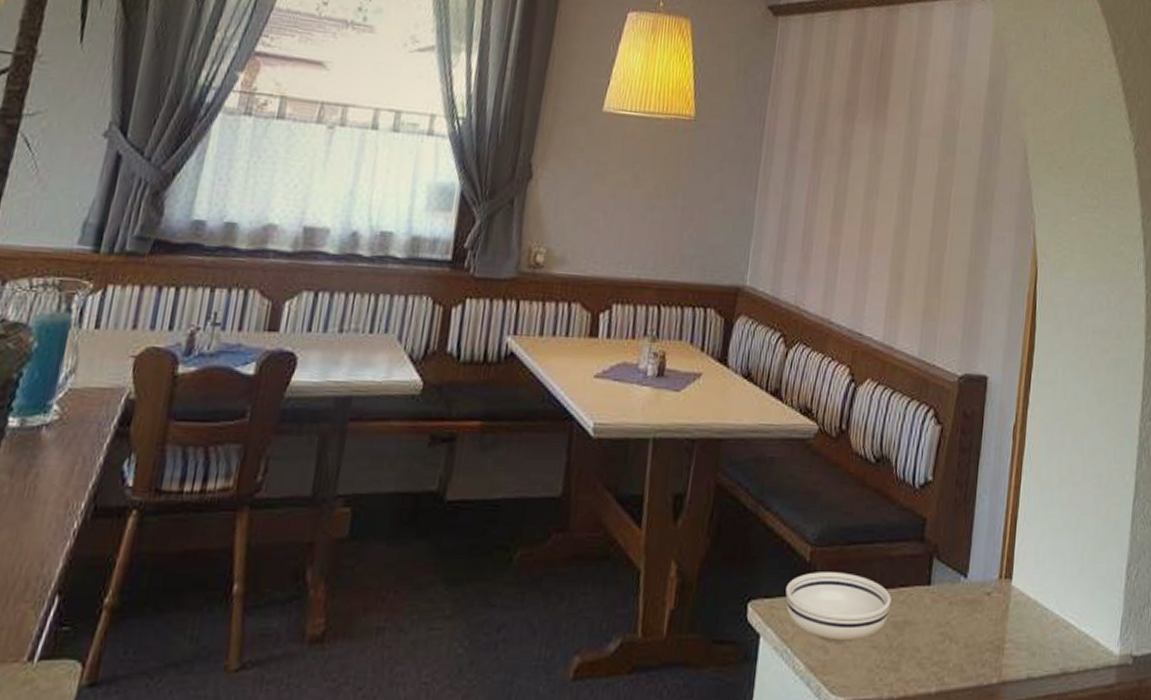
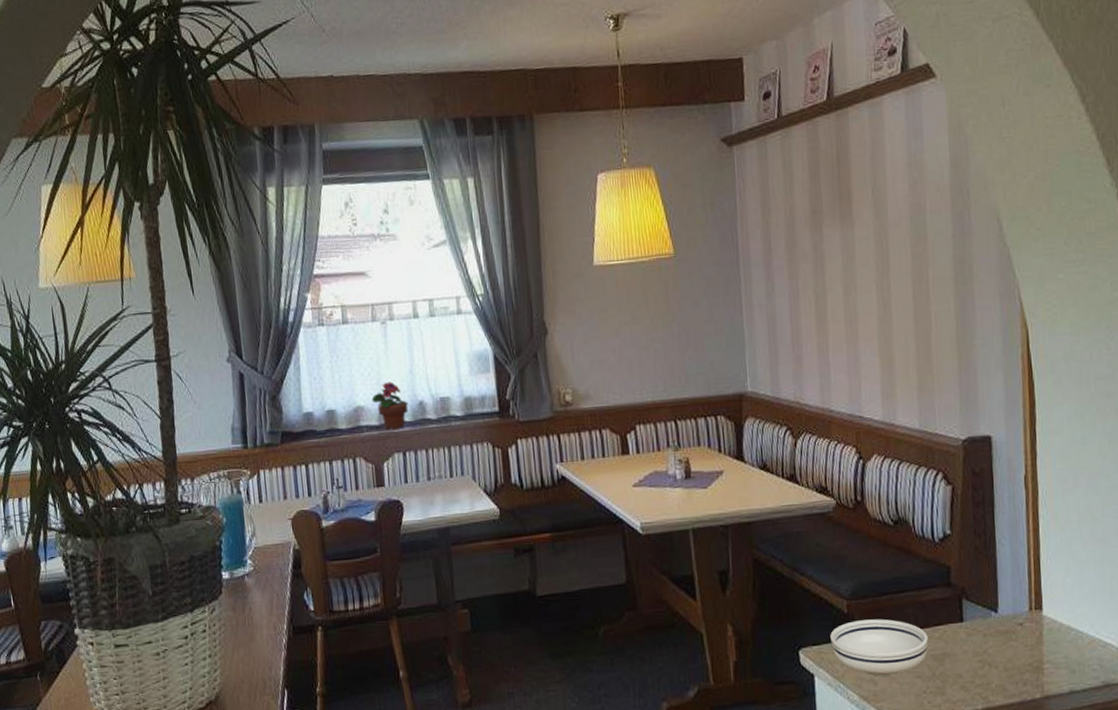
potted flower: none [290,200,339,263] -> present [371,381,410,431]

